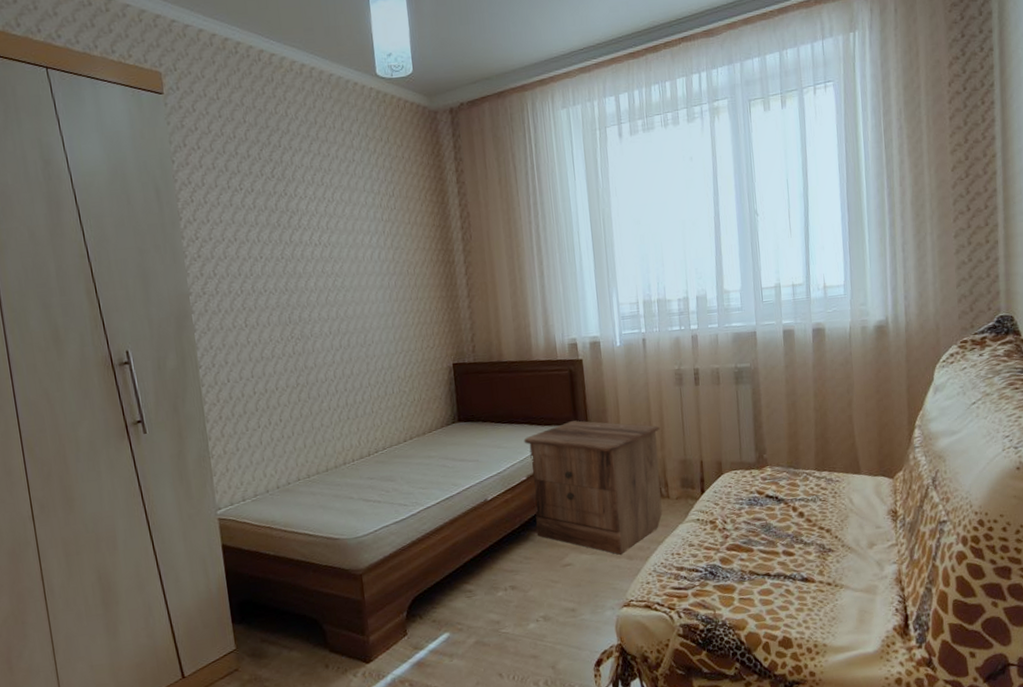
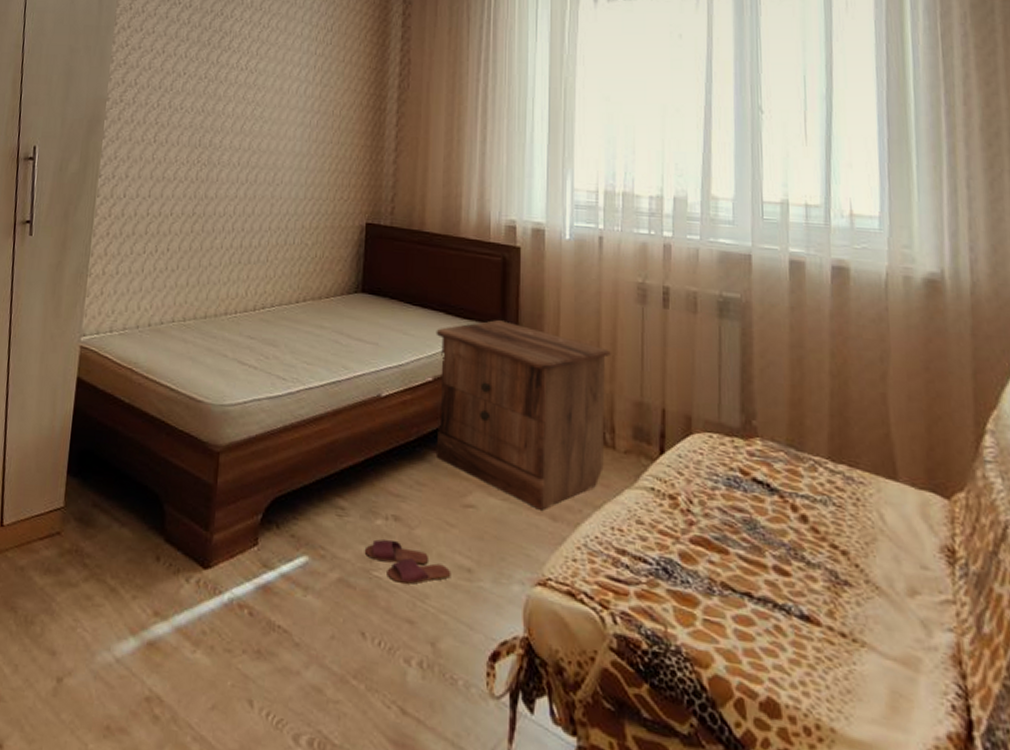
slippers: none [492,603,560,633] -> present [364,539,451,584]

